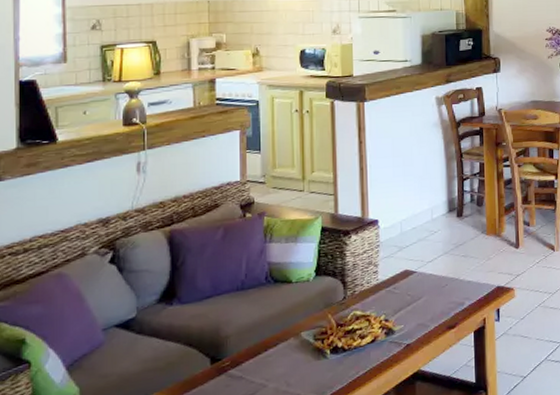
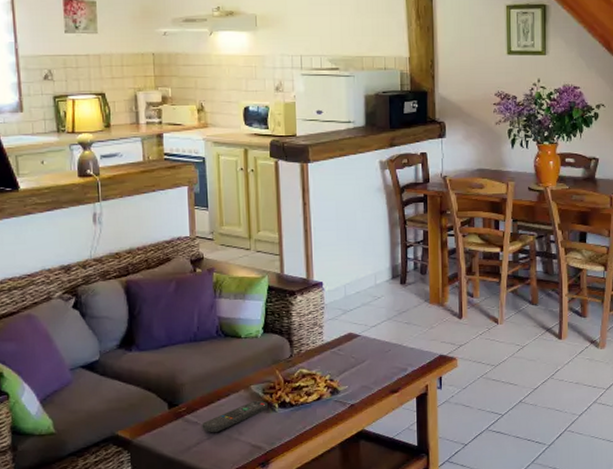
remote control: none [247,347,320,387] -> present [202,400,269,432]

